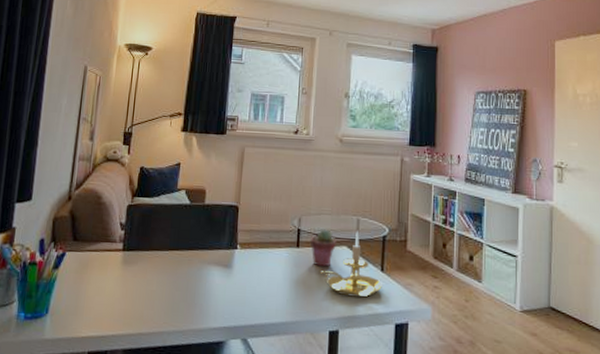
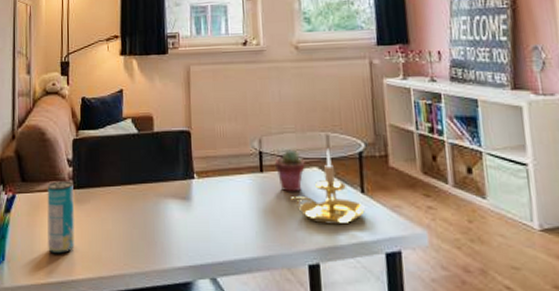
beverage can: none [92,242,124,311] -> present [47,181,75,255]

